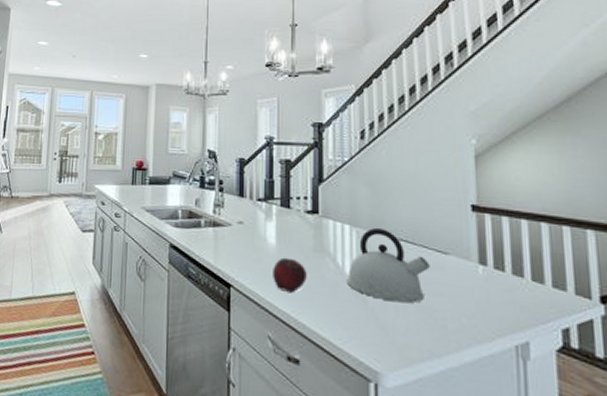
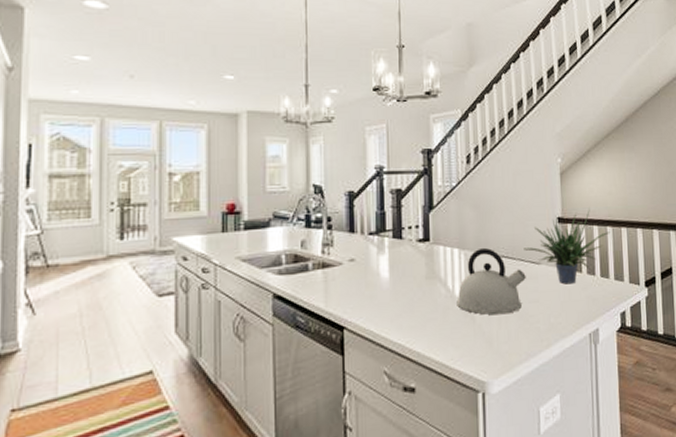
fruit: present [273,257,307,293] -> none [387,289,420,325]
potted plant: none [427,199,546,283] -> present [523,209,610,284]

